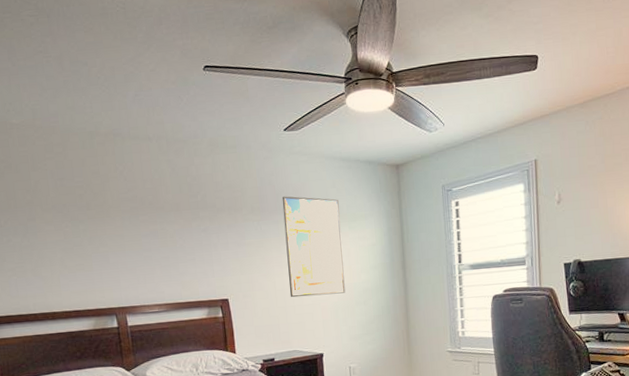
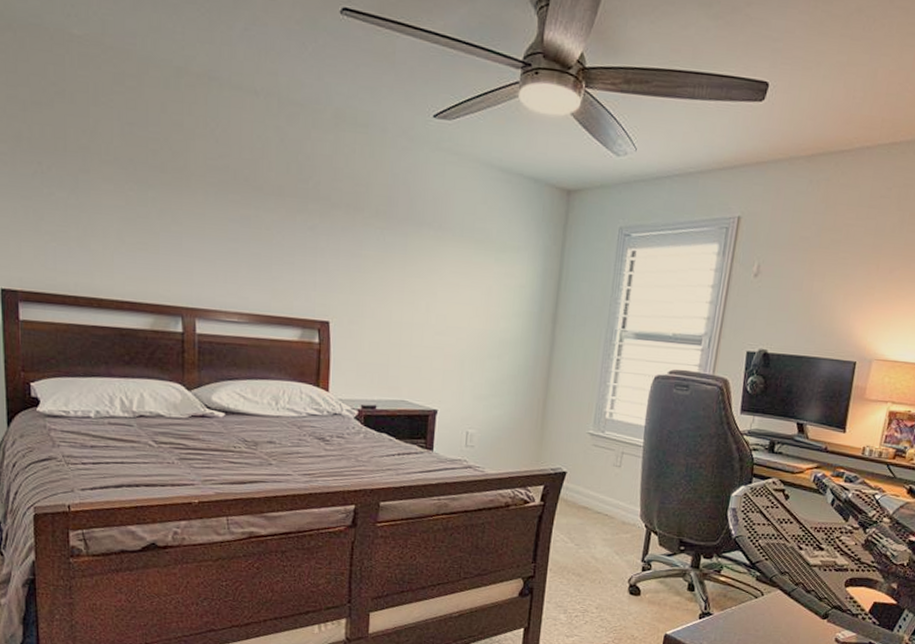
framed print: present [282,196,346,298] -> none [407,203,488,341]

